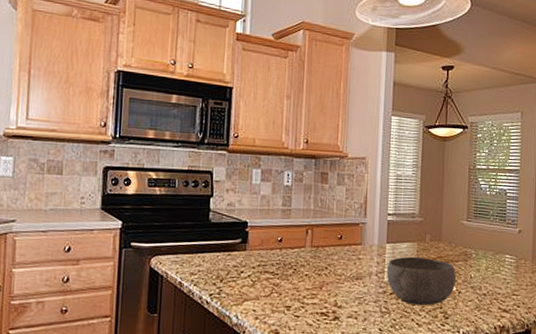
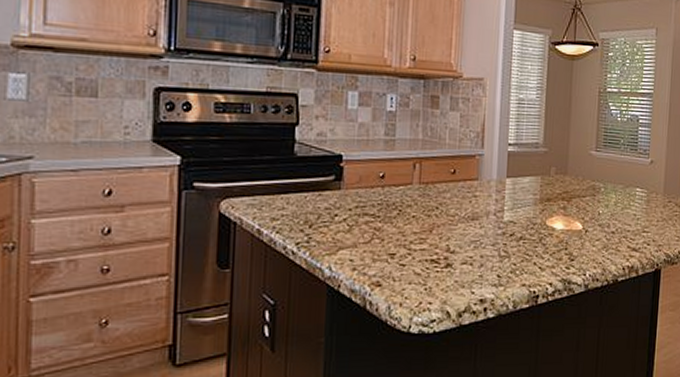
bowl: present [386,256,457,305] -> none [506,192,584,247]

